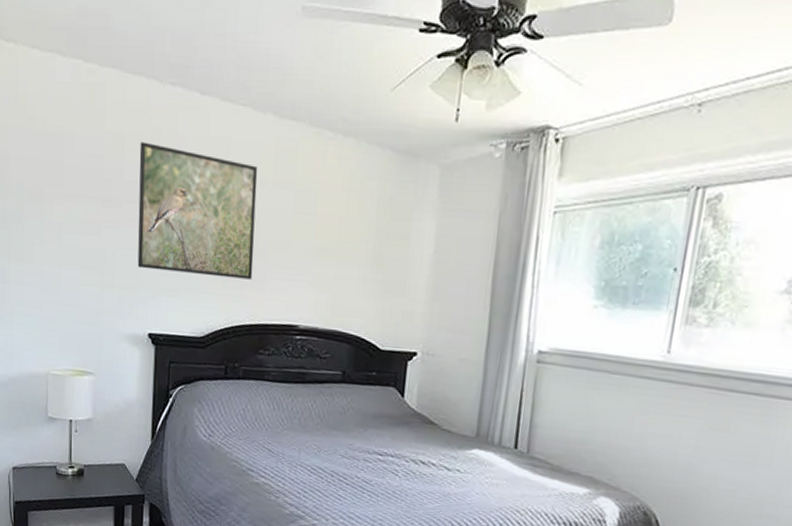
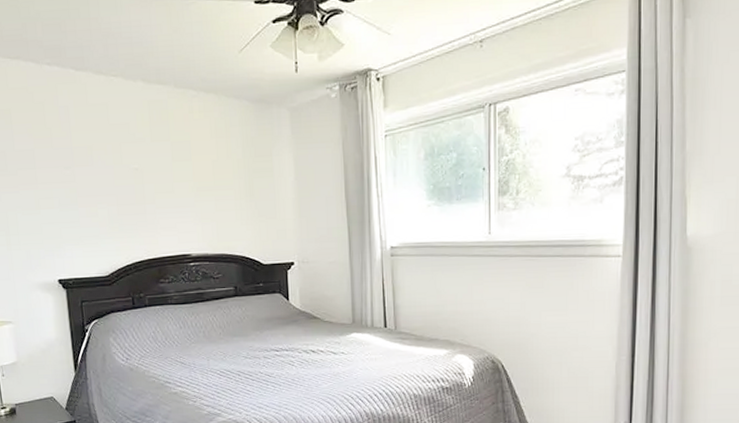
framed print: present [137,141,258,280] -> none [26,115,145,225]

